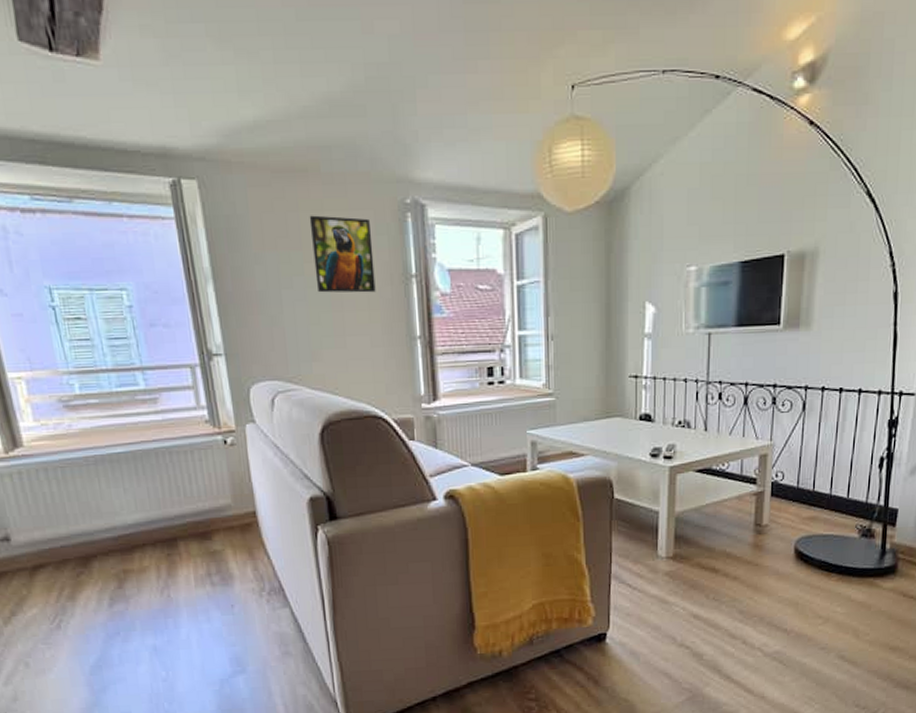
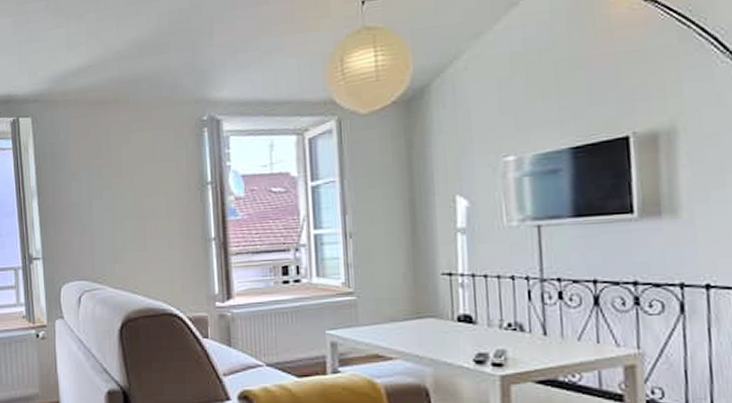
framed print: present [309,215,376,293] -> none [118,136,174,203]

